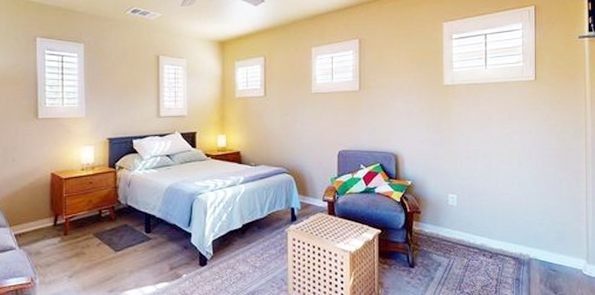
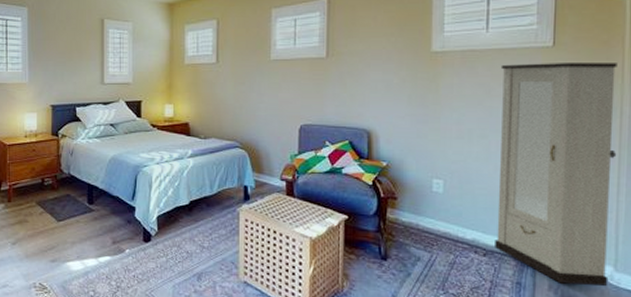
cabinet: none [497,93,584,277] -> present [495,63,617,287]

